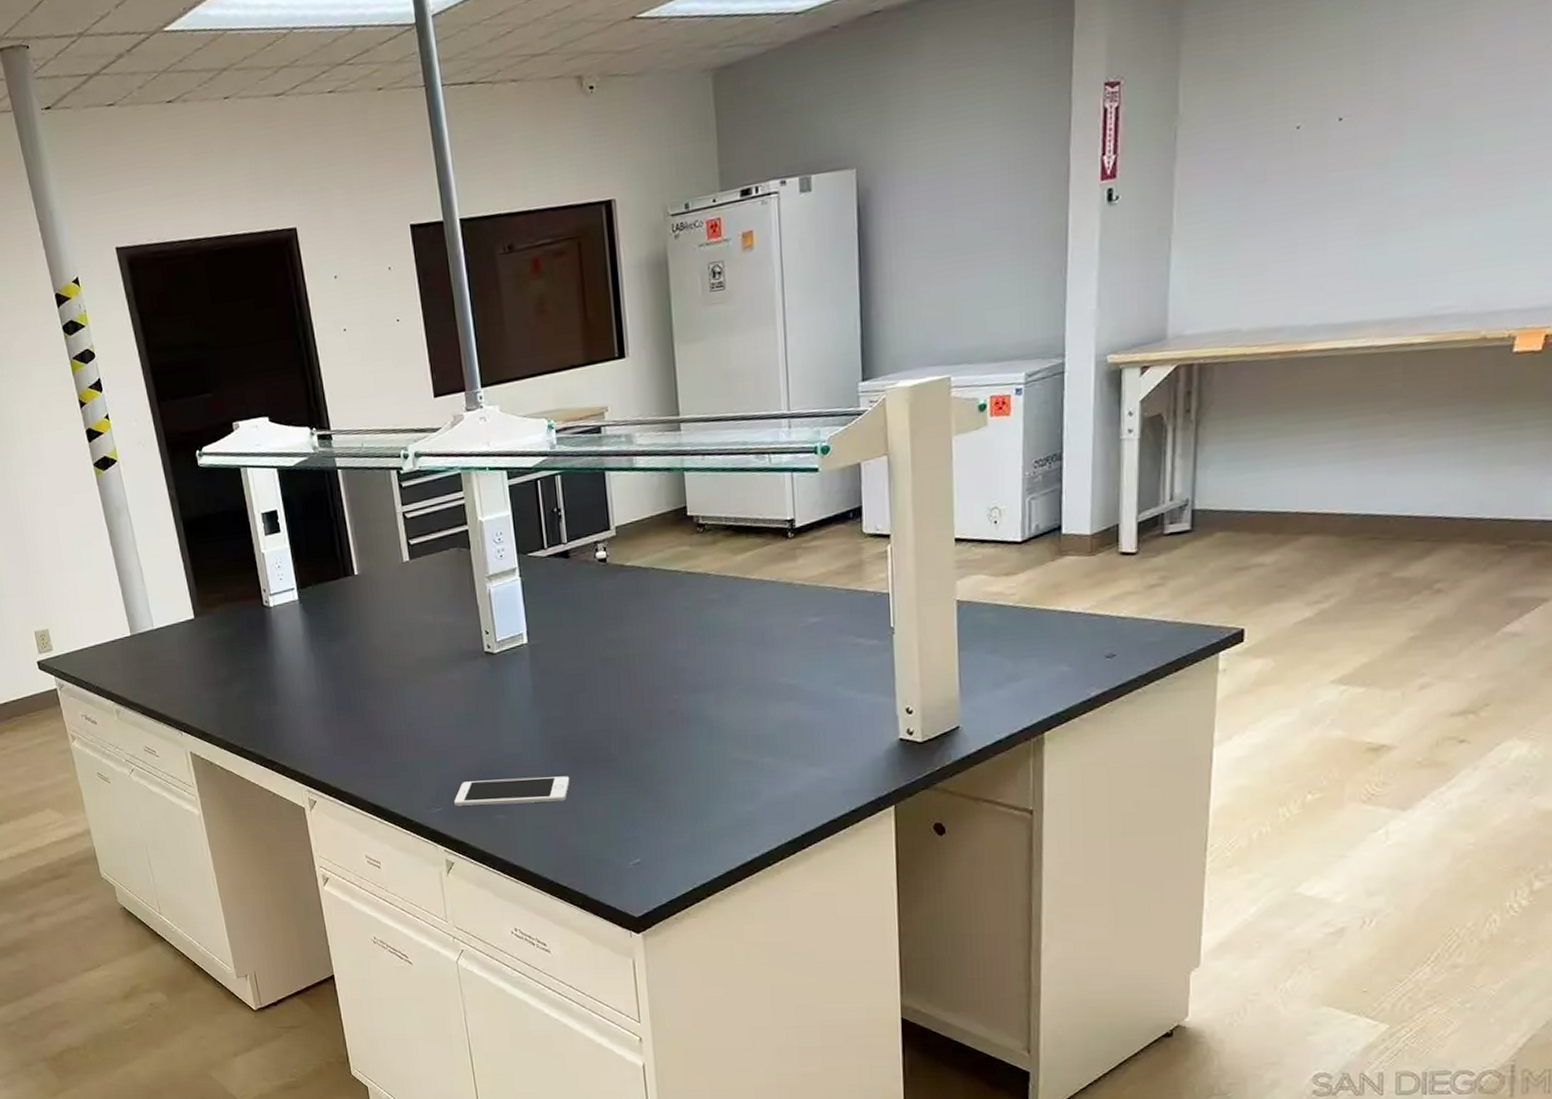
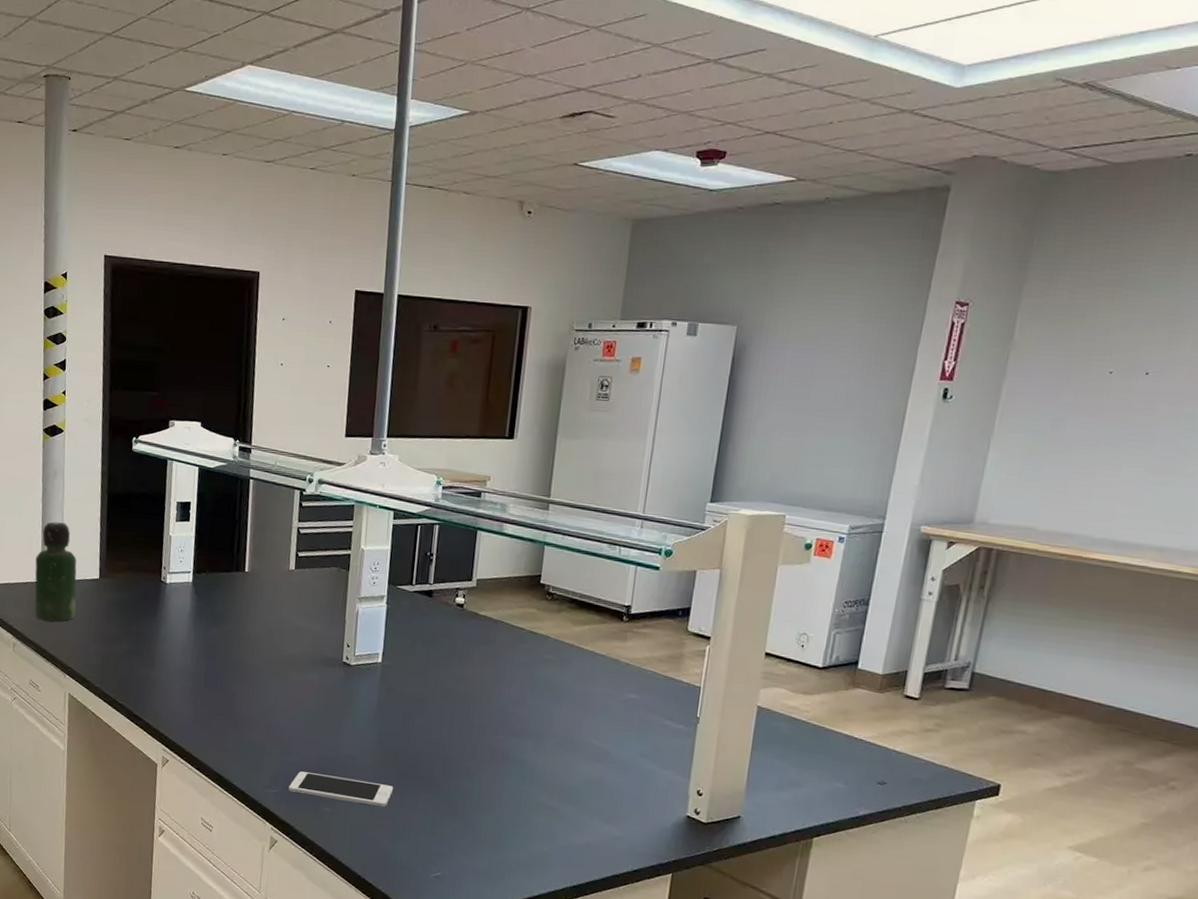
bottle: none [119,564,178,678] -> present [34,522,77,622]

